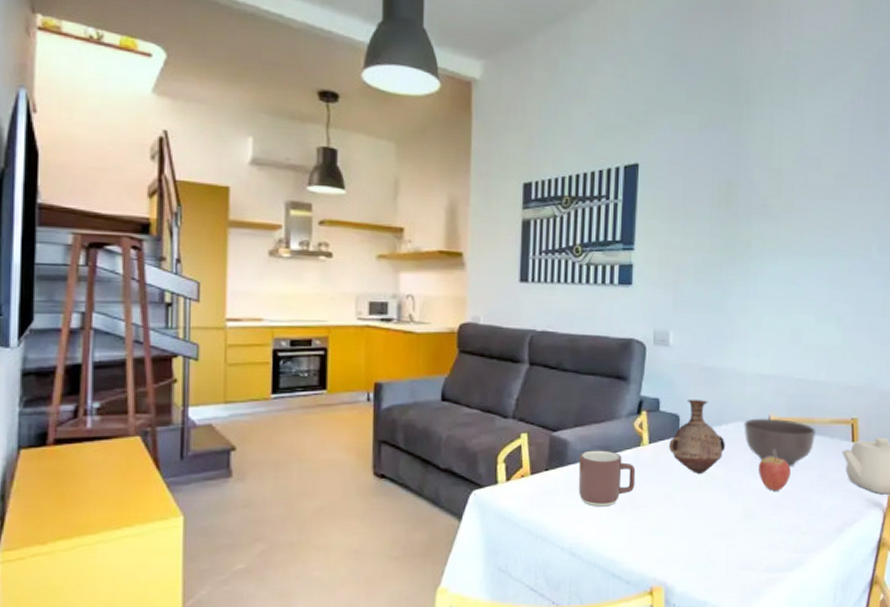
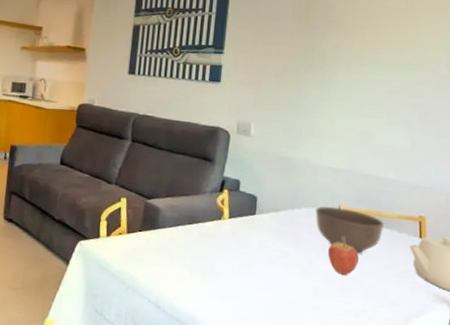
mug: present [578,450,636,507] -> none [165,218,216,269]
vase: present [669,399,725,474] -> none [246,183,298,250]

